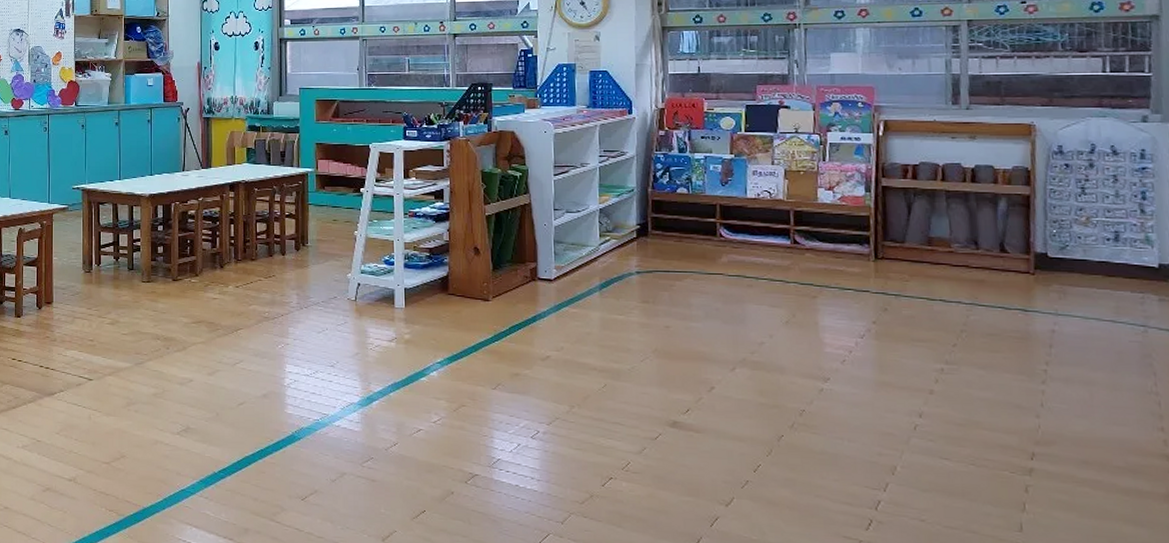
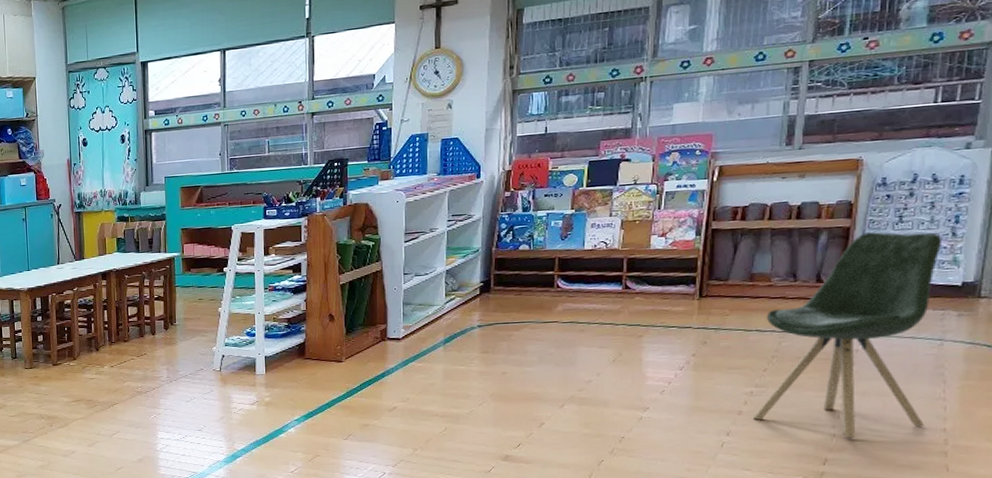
chair: none [946,202,1140,431] -> present [752,232,943,438]

